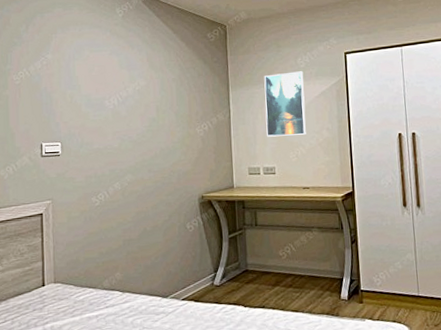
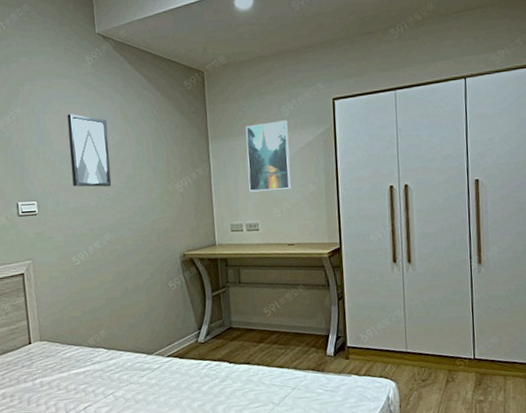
wall art: none [95,61,135,130] -> present [67,114,112,187]

